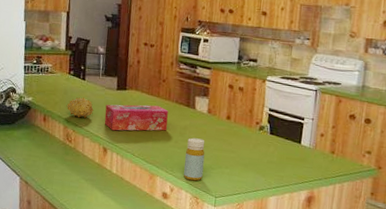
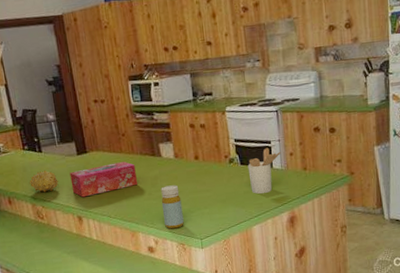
utensil holder: none [275,123,312,168] -> present [248,148,281,194]

